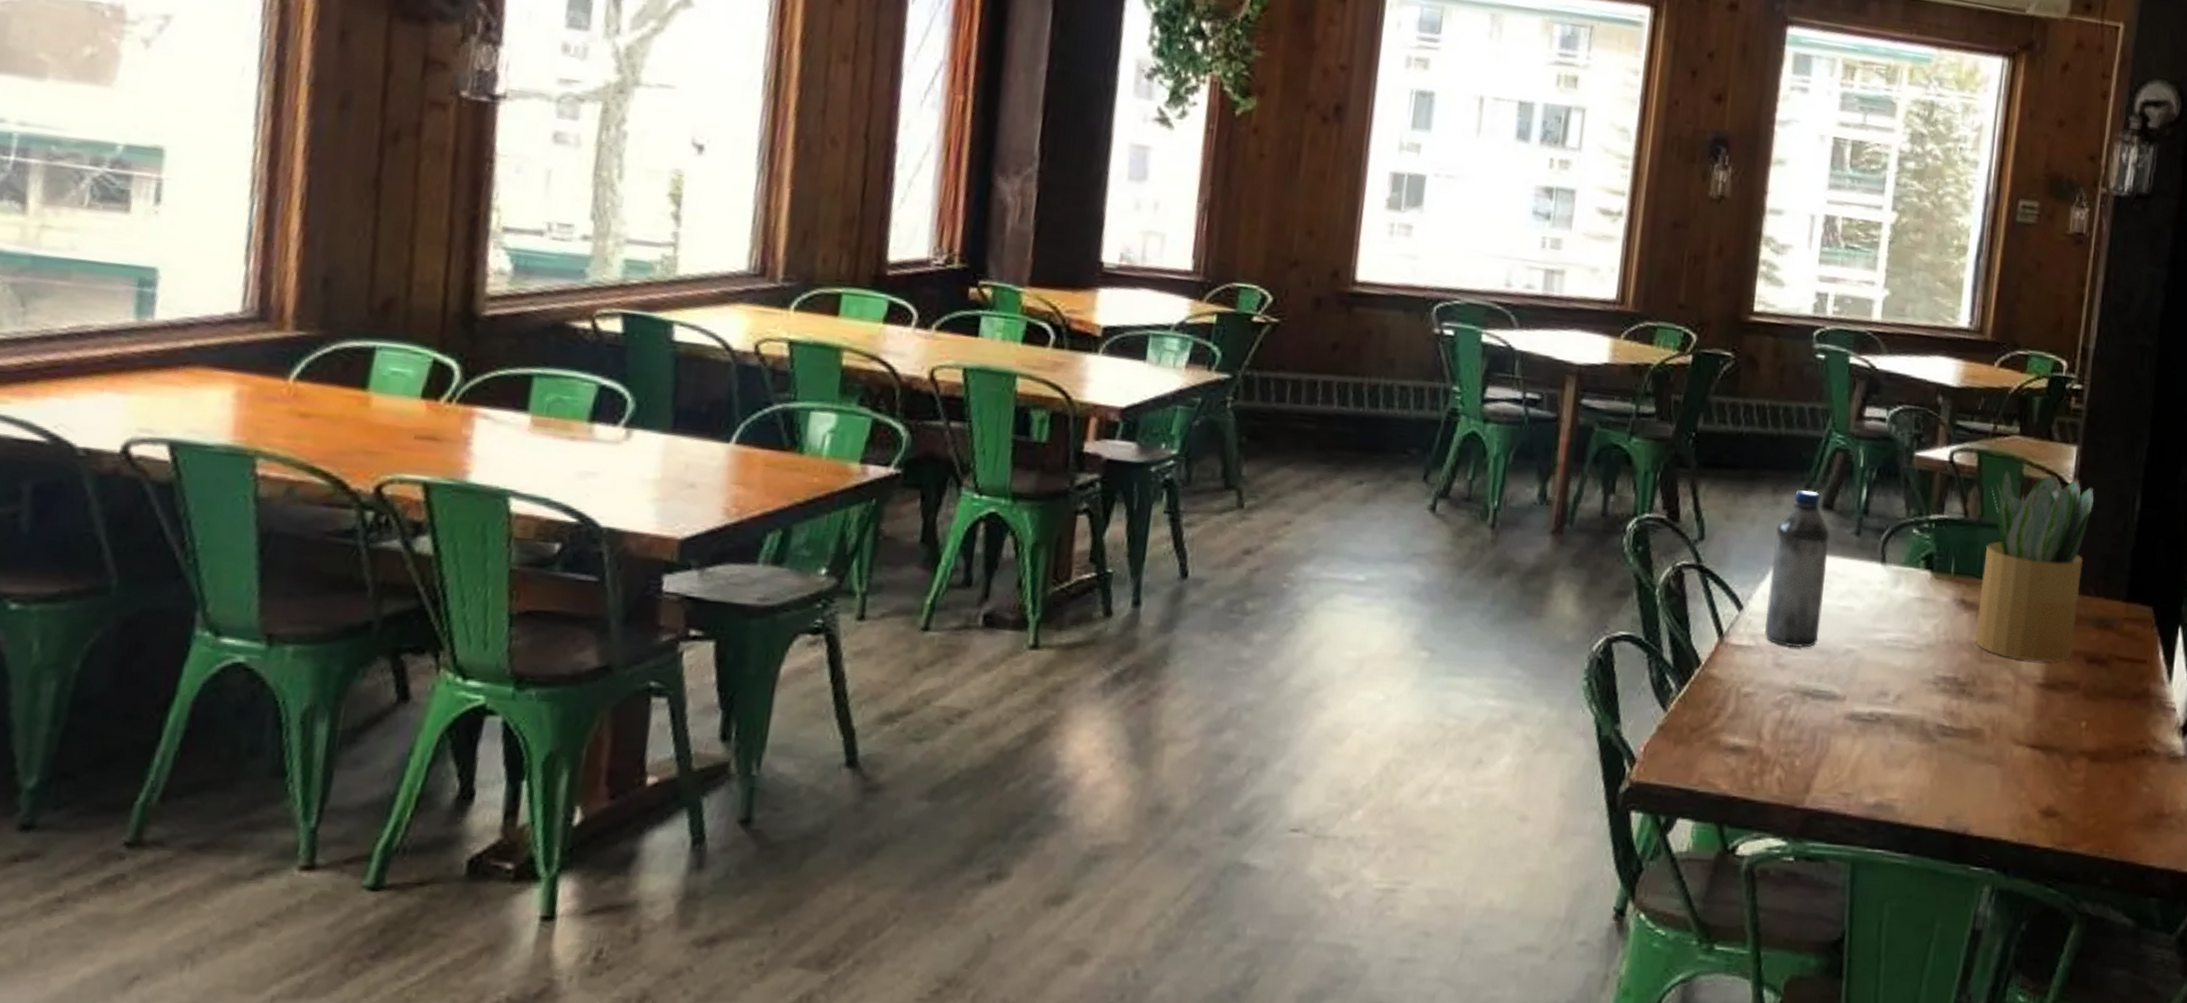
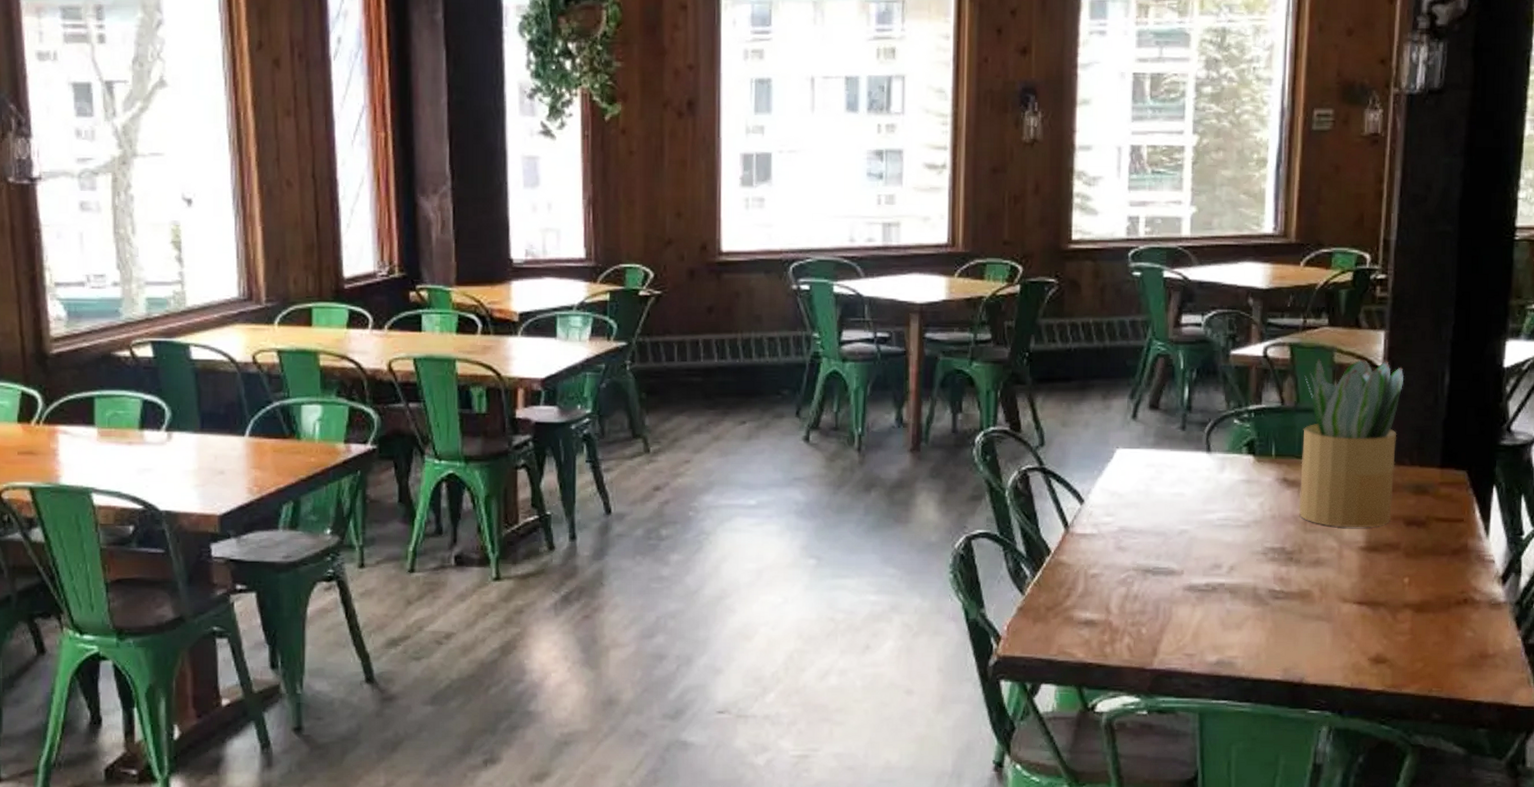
water bottle: present [1765,489,1830,648] -> none [1105,393,1158,533]

